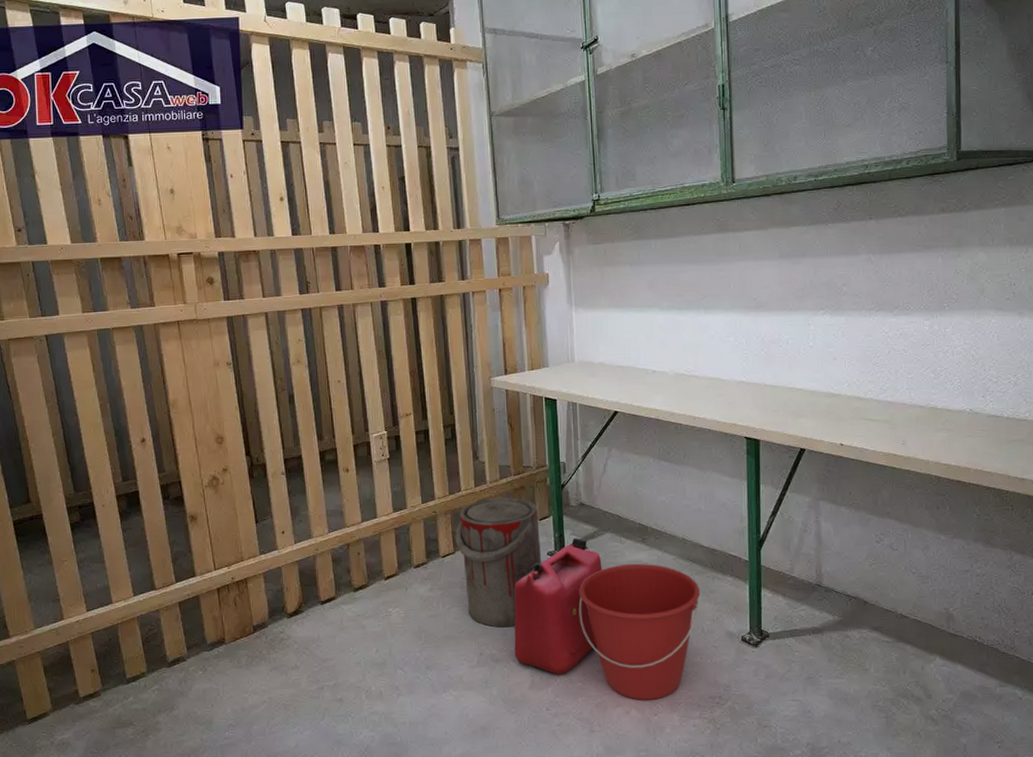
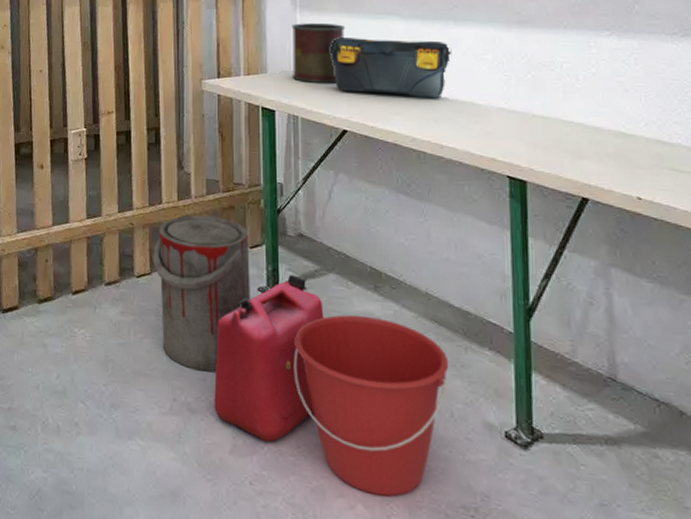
paint can: none [568,318,615,373] -> present [291,23,346,84]
toolbox: none [602,328,702,378] -> present [331,37,452,99]

